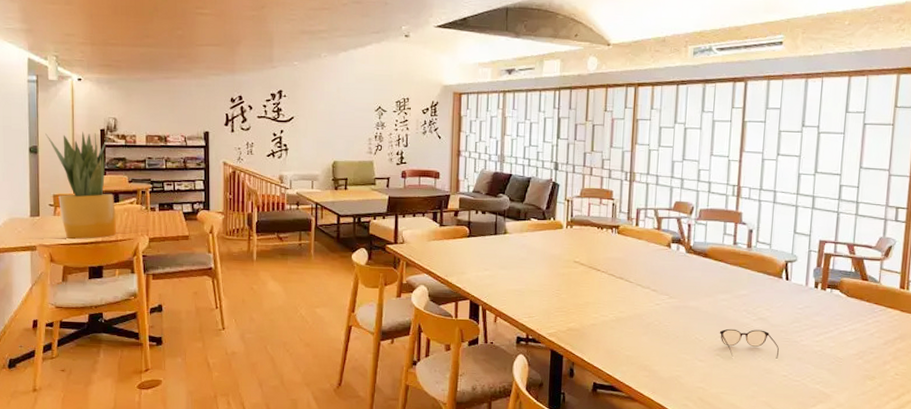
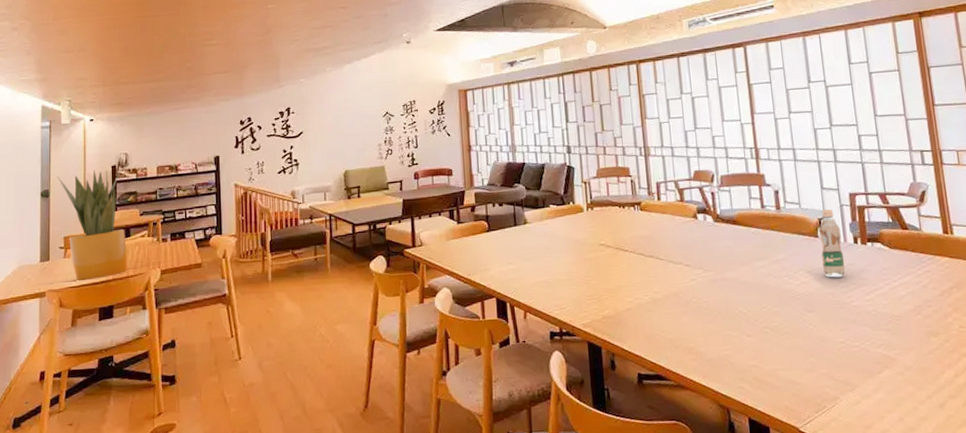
spectacles: present [719,328,779,359] -> none [763,294,831,328]
bottle: none [781,253,804,318] -> present [819,209,845,278]

